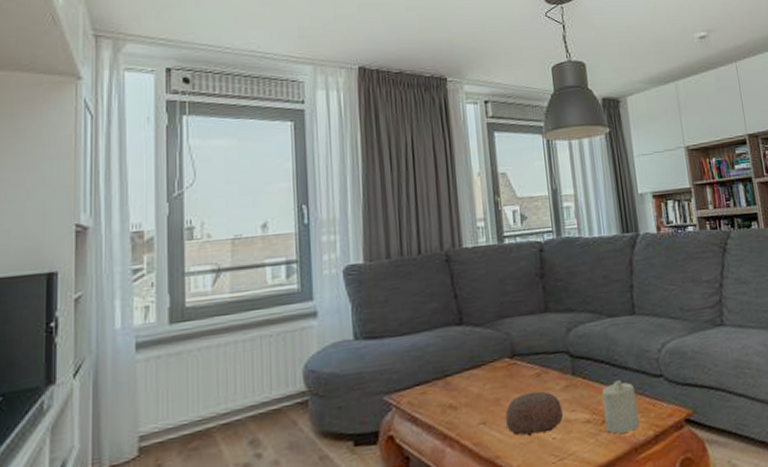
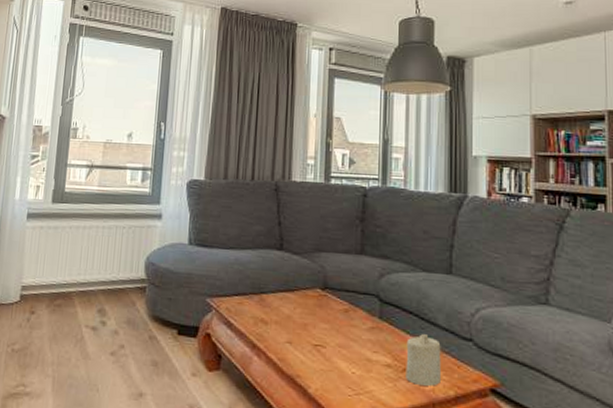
decorative bowl: present [505,391,563,437] -> none [310,325,365,366]

